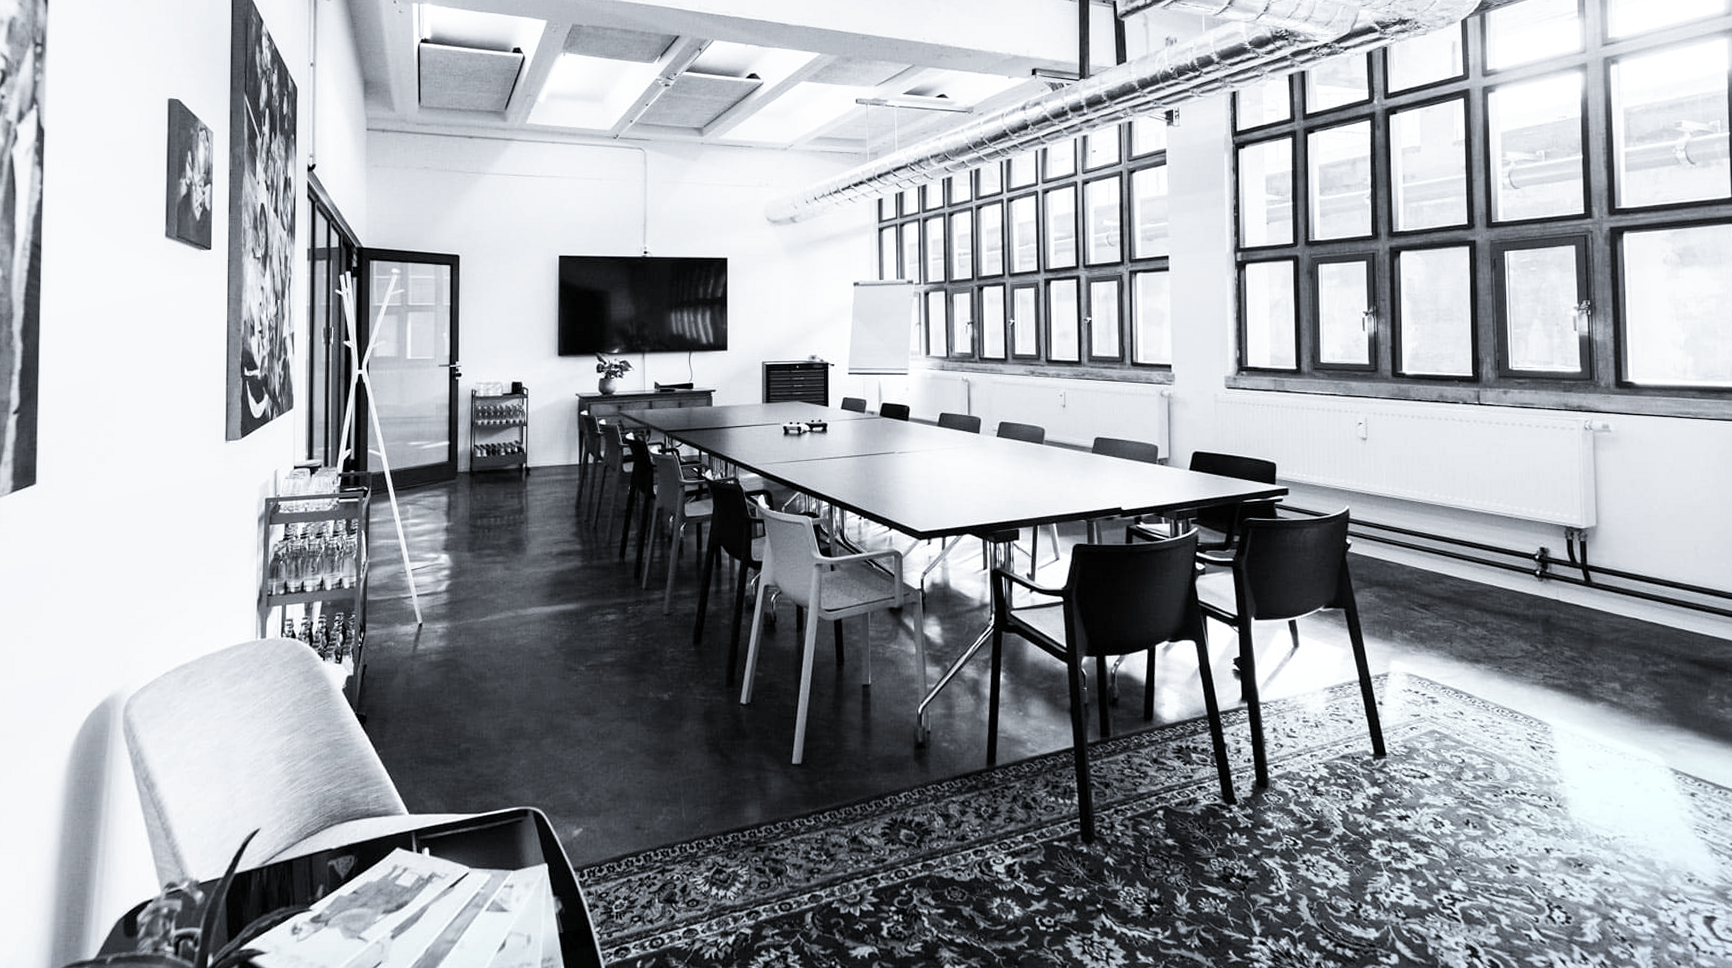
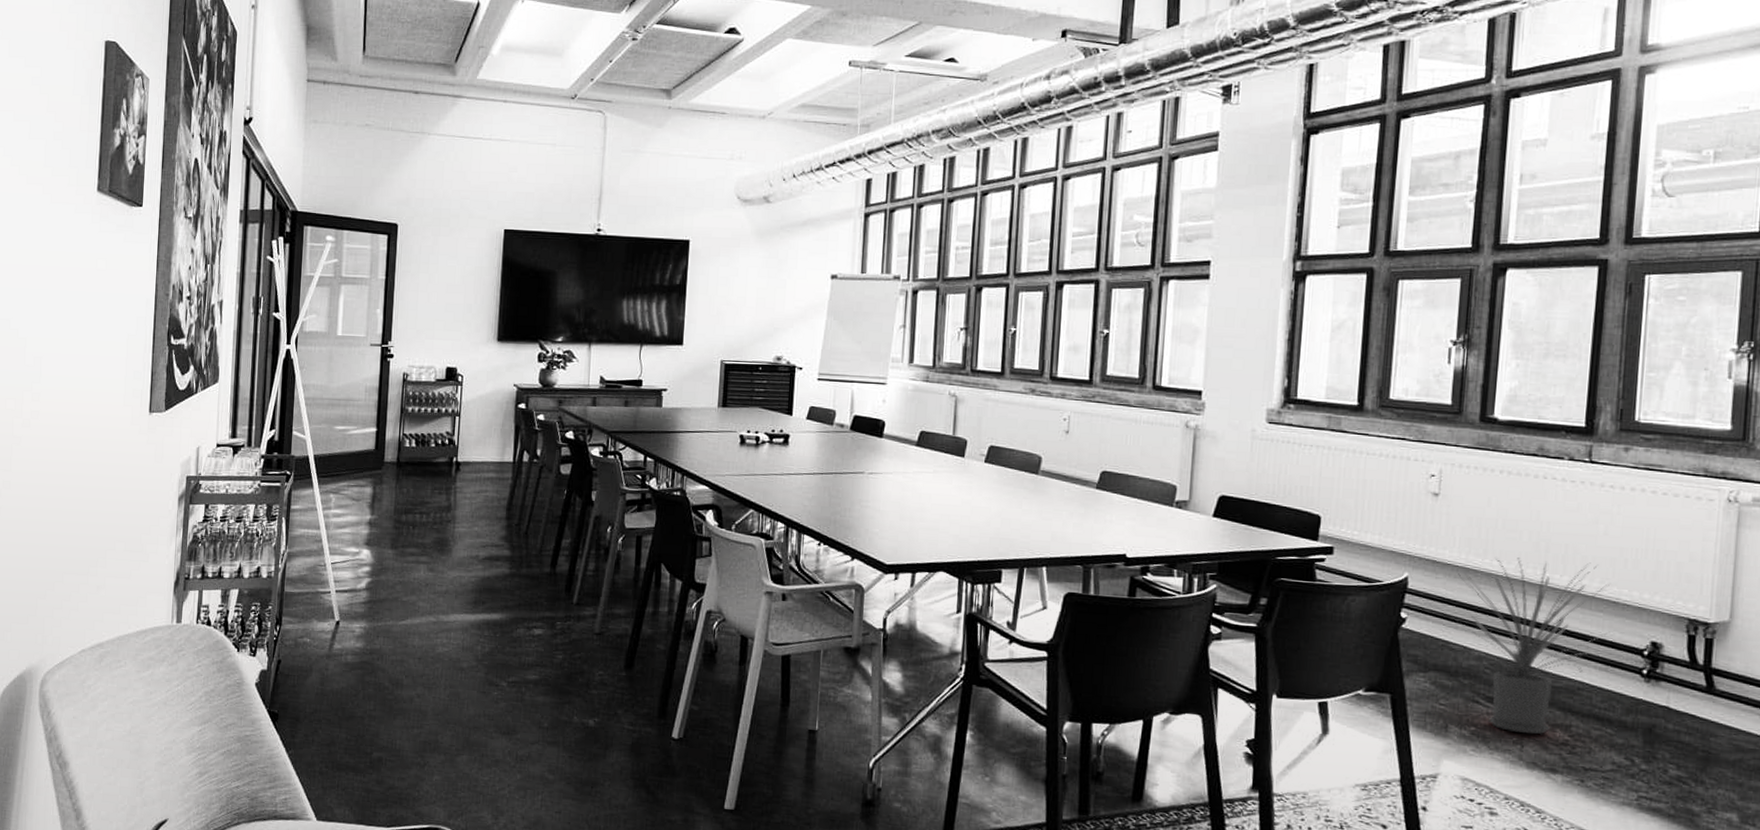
house plant: none [1388,486,1509,632] -> present [1454,558,1610,735]

